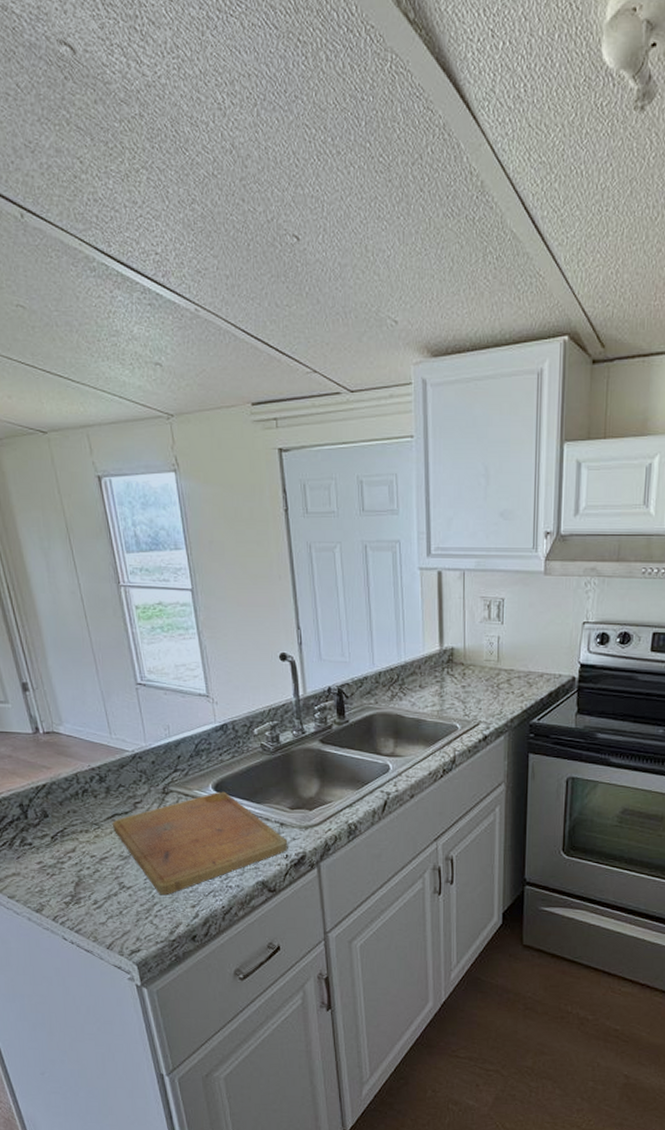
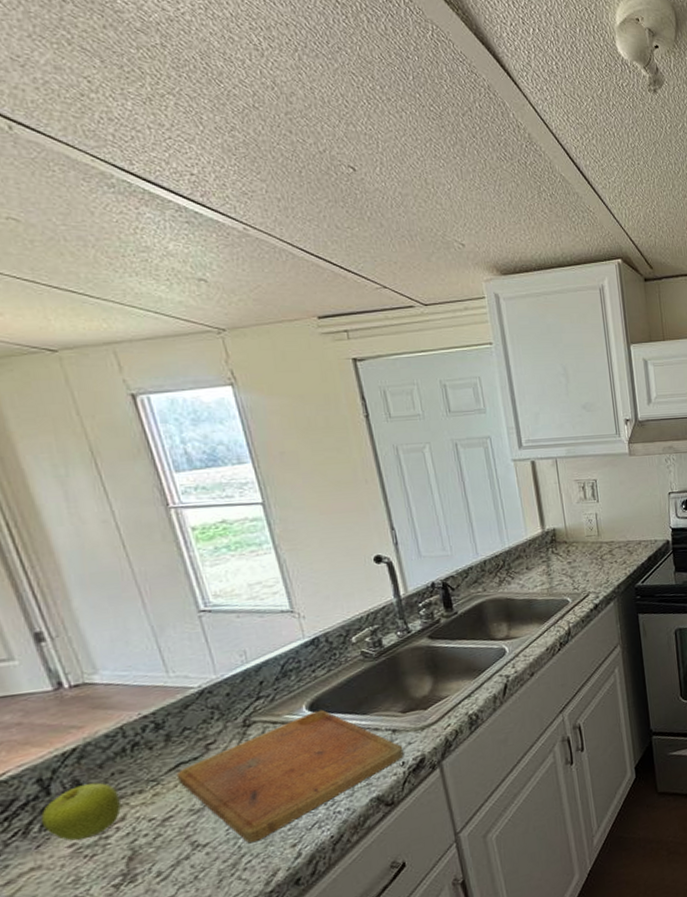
fruit: none [21,816,73,860] -> present [41,782,121,841]

